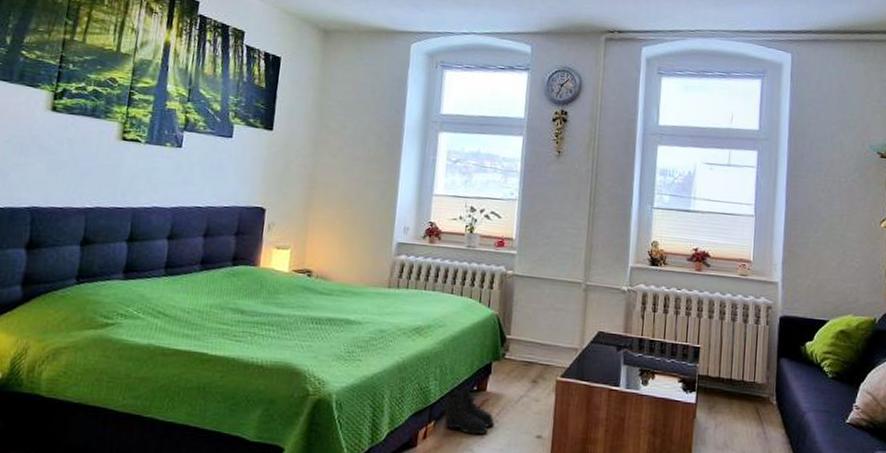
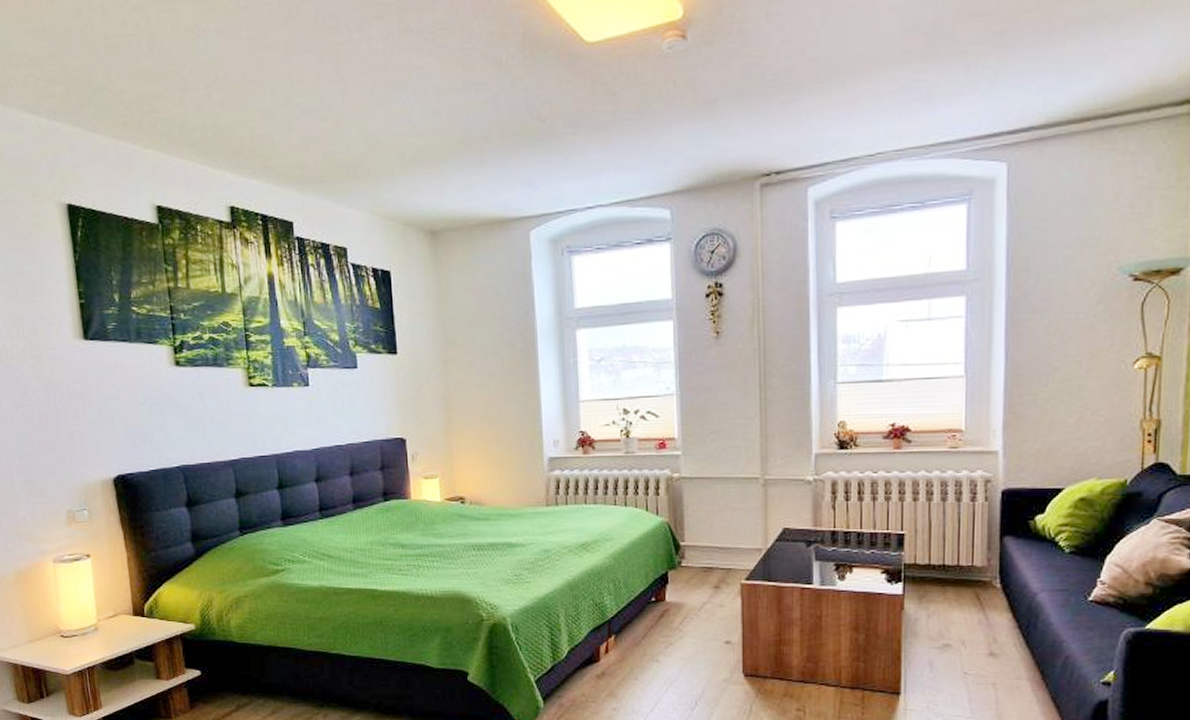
boots: present [443,386,495,435] -> none [622,598,678,646]

